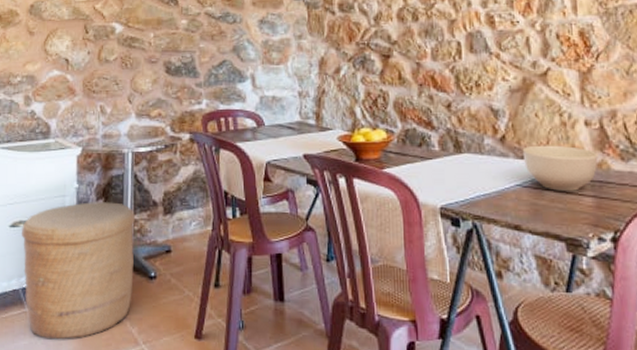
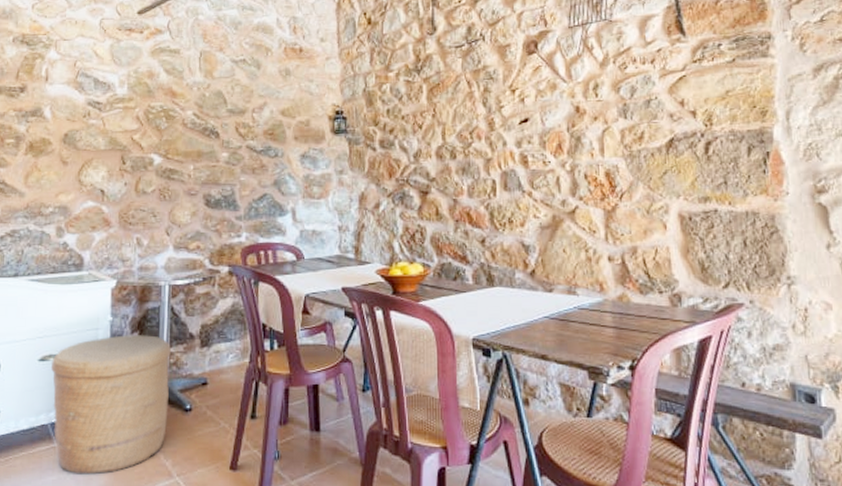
bowl: present [522,145,598,191] -> none [550,279,620,322]

